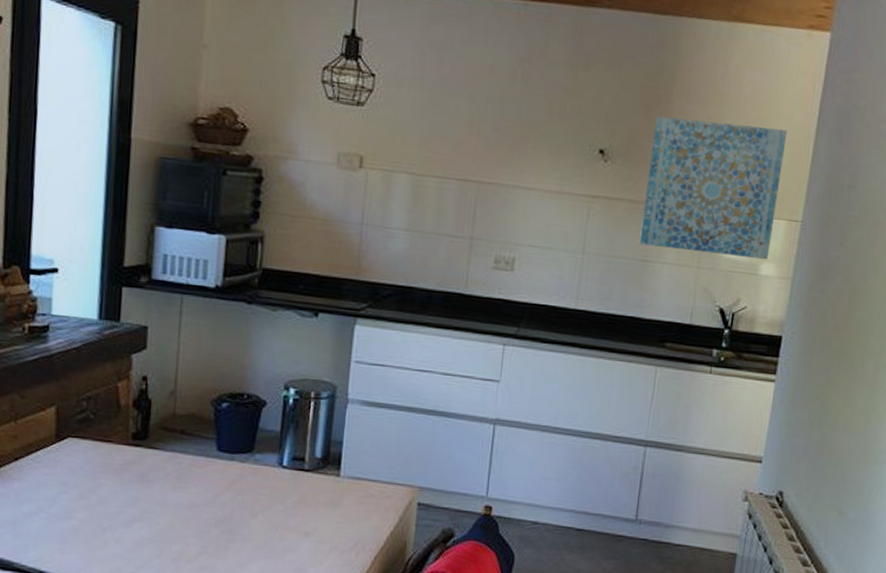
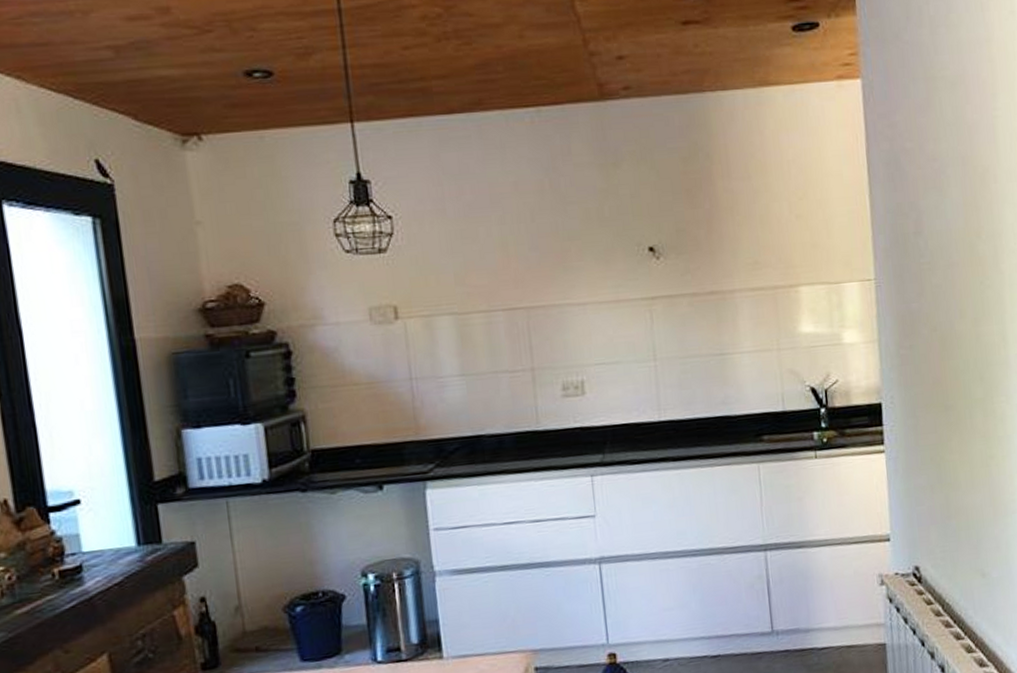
wall art: present [639,116,788,260] -> none [700,188,849,338]

